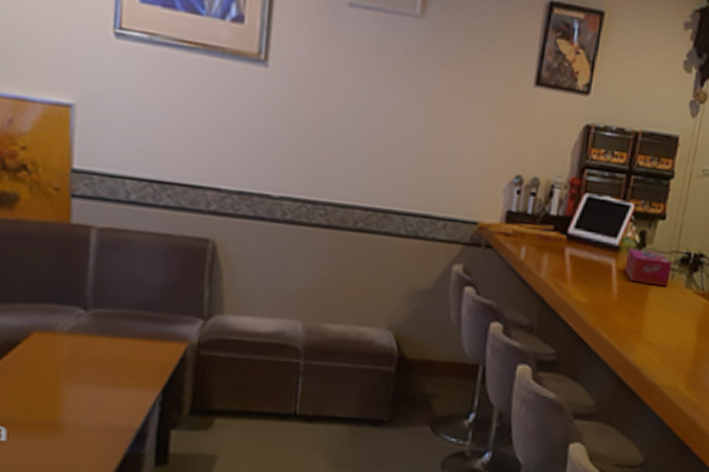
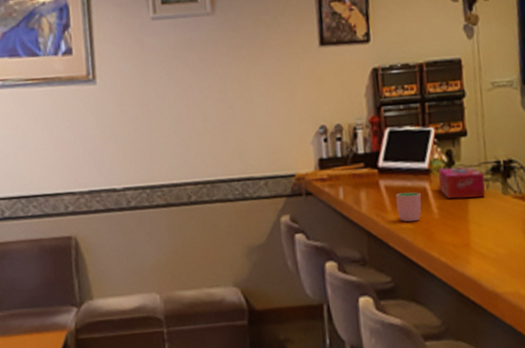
cup: none [576,265,604,298] -> present [396,192,422,222]

